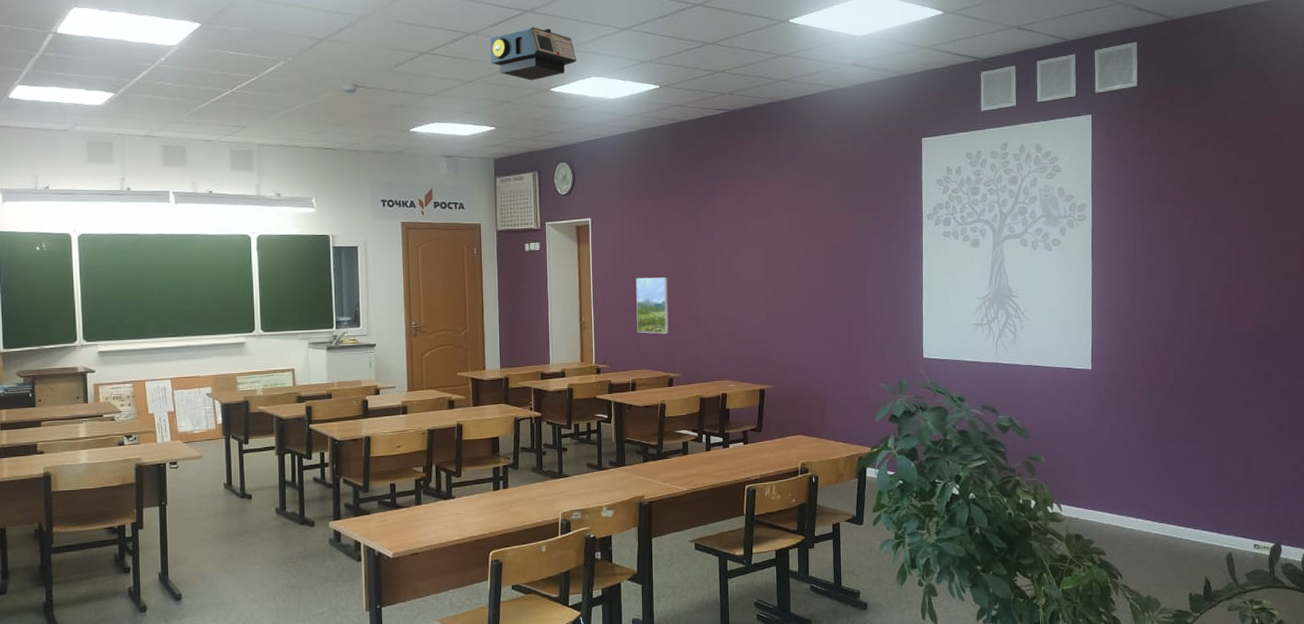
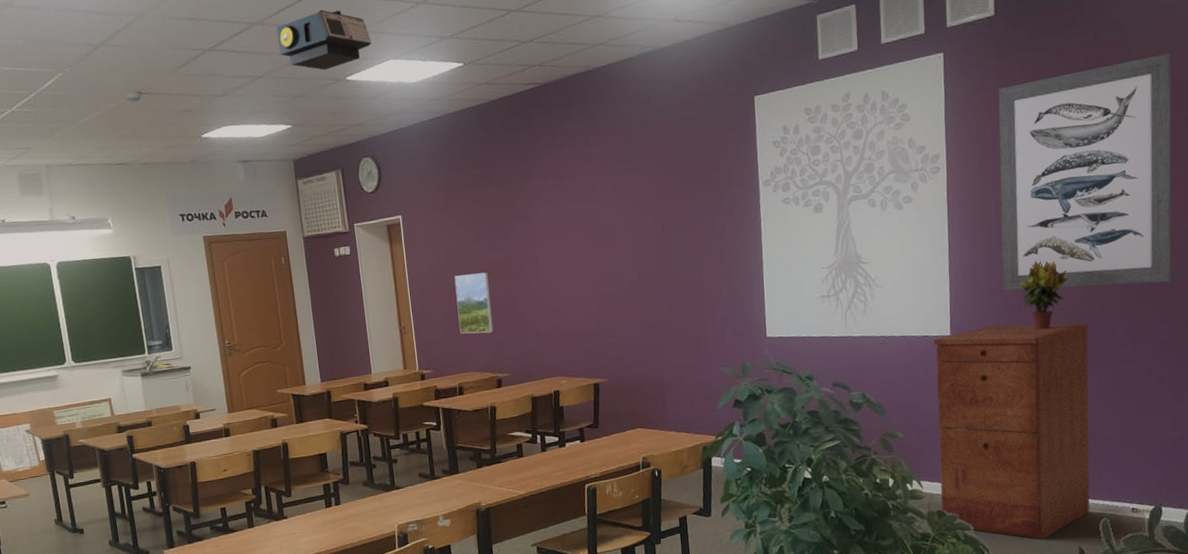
filing cabinet: none [1076,363,1216,569] -> present [933,323,1090,540]
wall art: none [1139,132,1292,336] -> present [998,52,1172,291]
potted plant: none [1154,306,1200,371] -> present [1019,260,1069,330]

